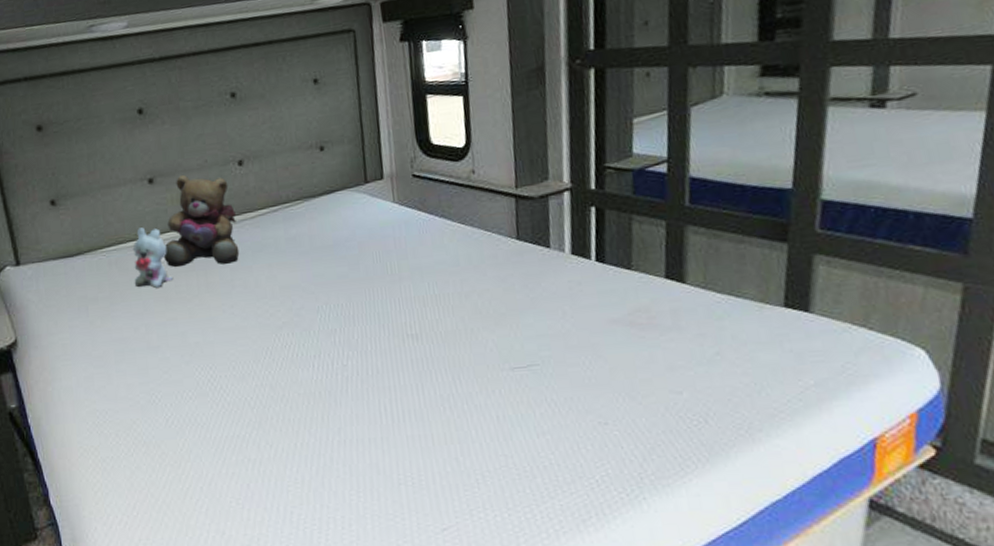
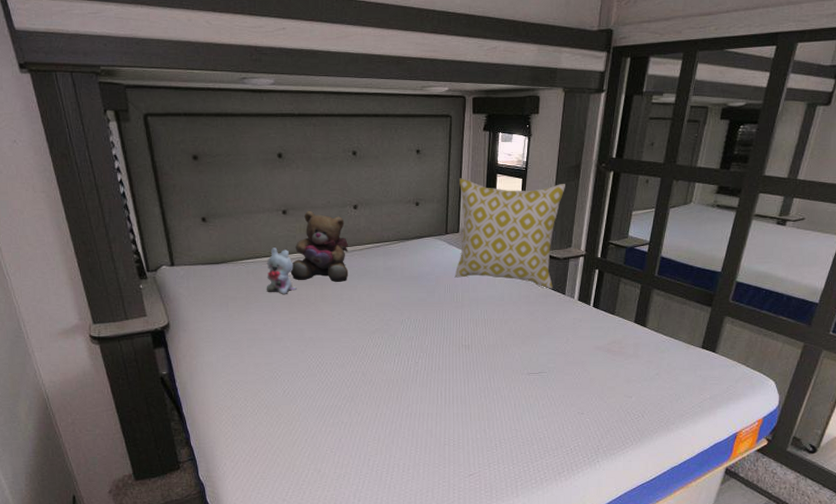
pillow: none [375,94,530,243] -> present [456,178,565,289]

